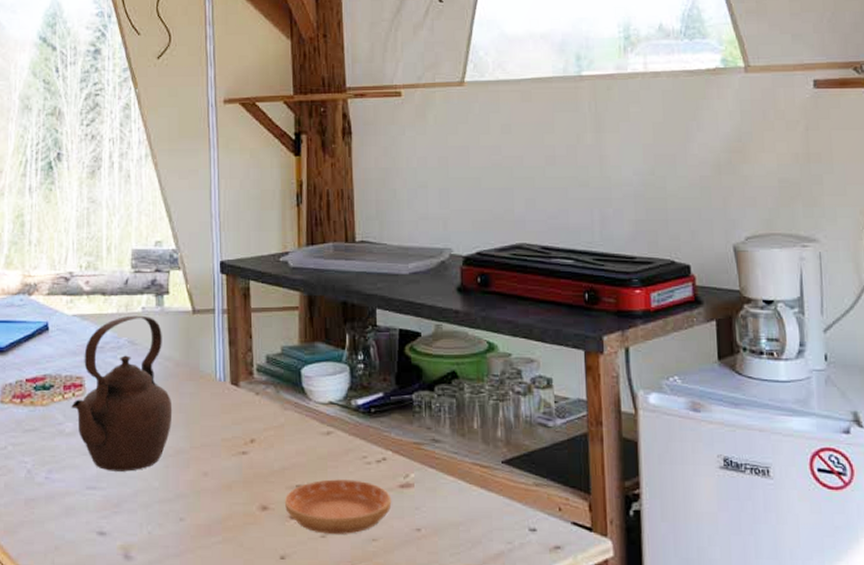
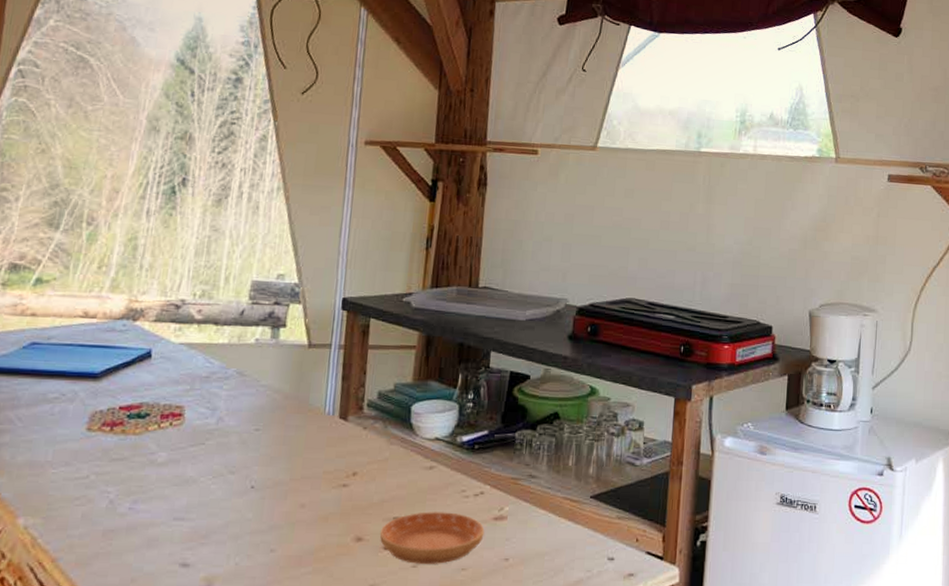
teapot: present [71,315,173,472] -> none [166,346,276,503]

